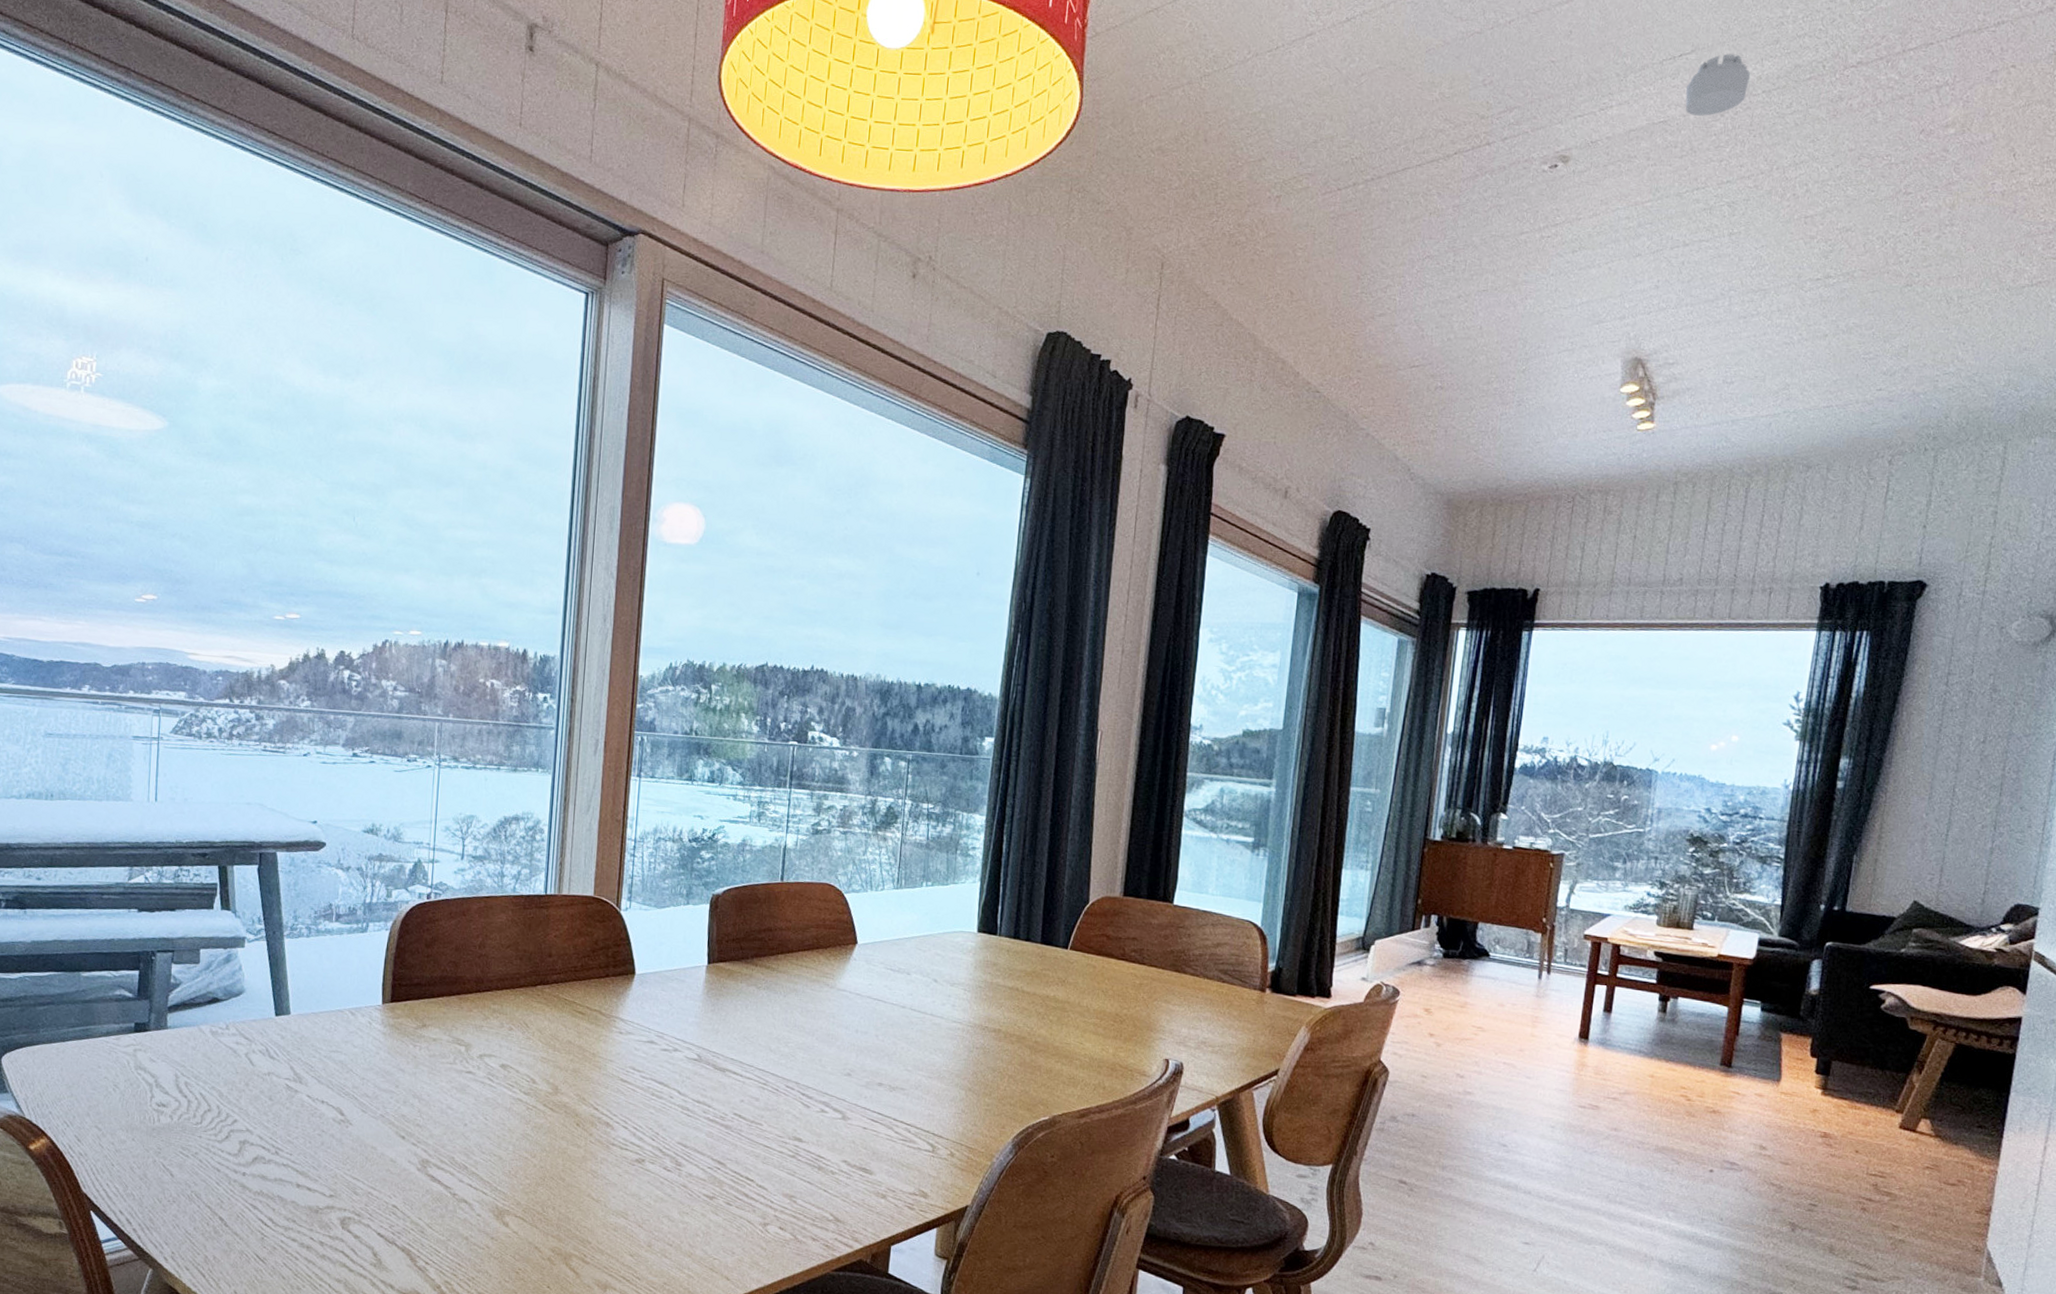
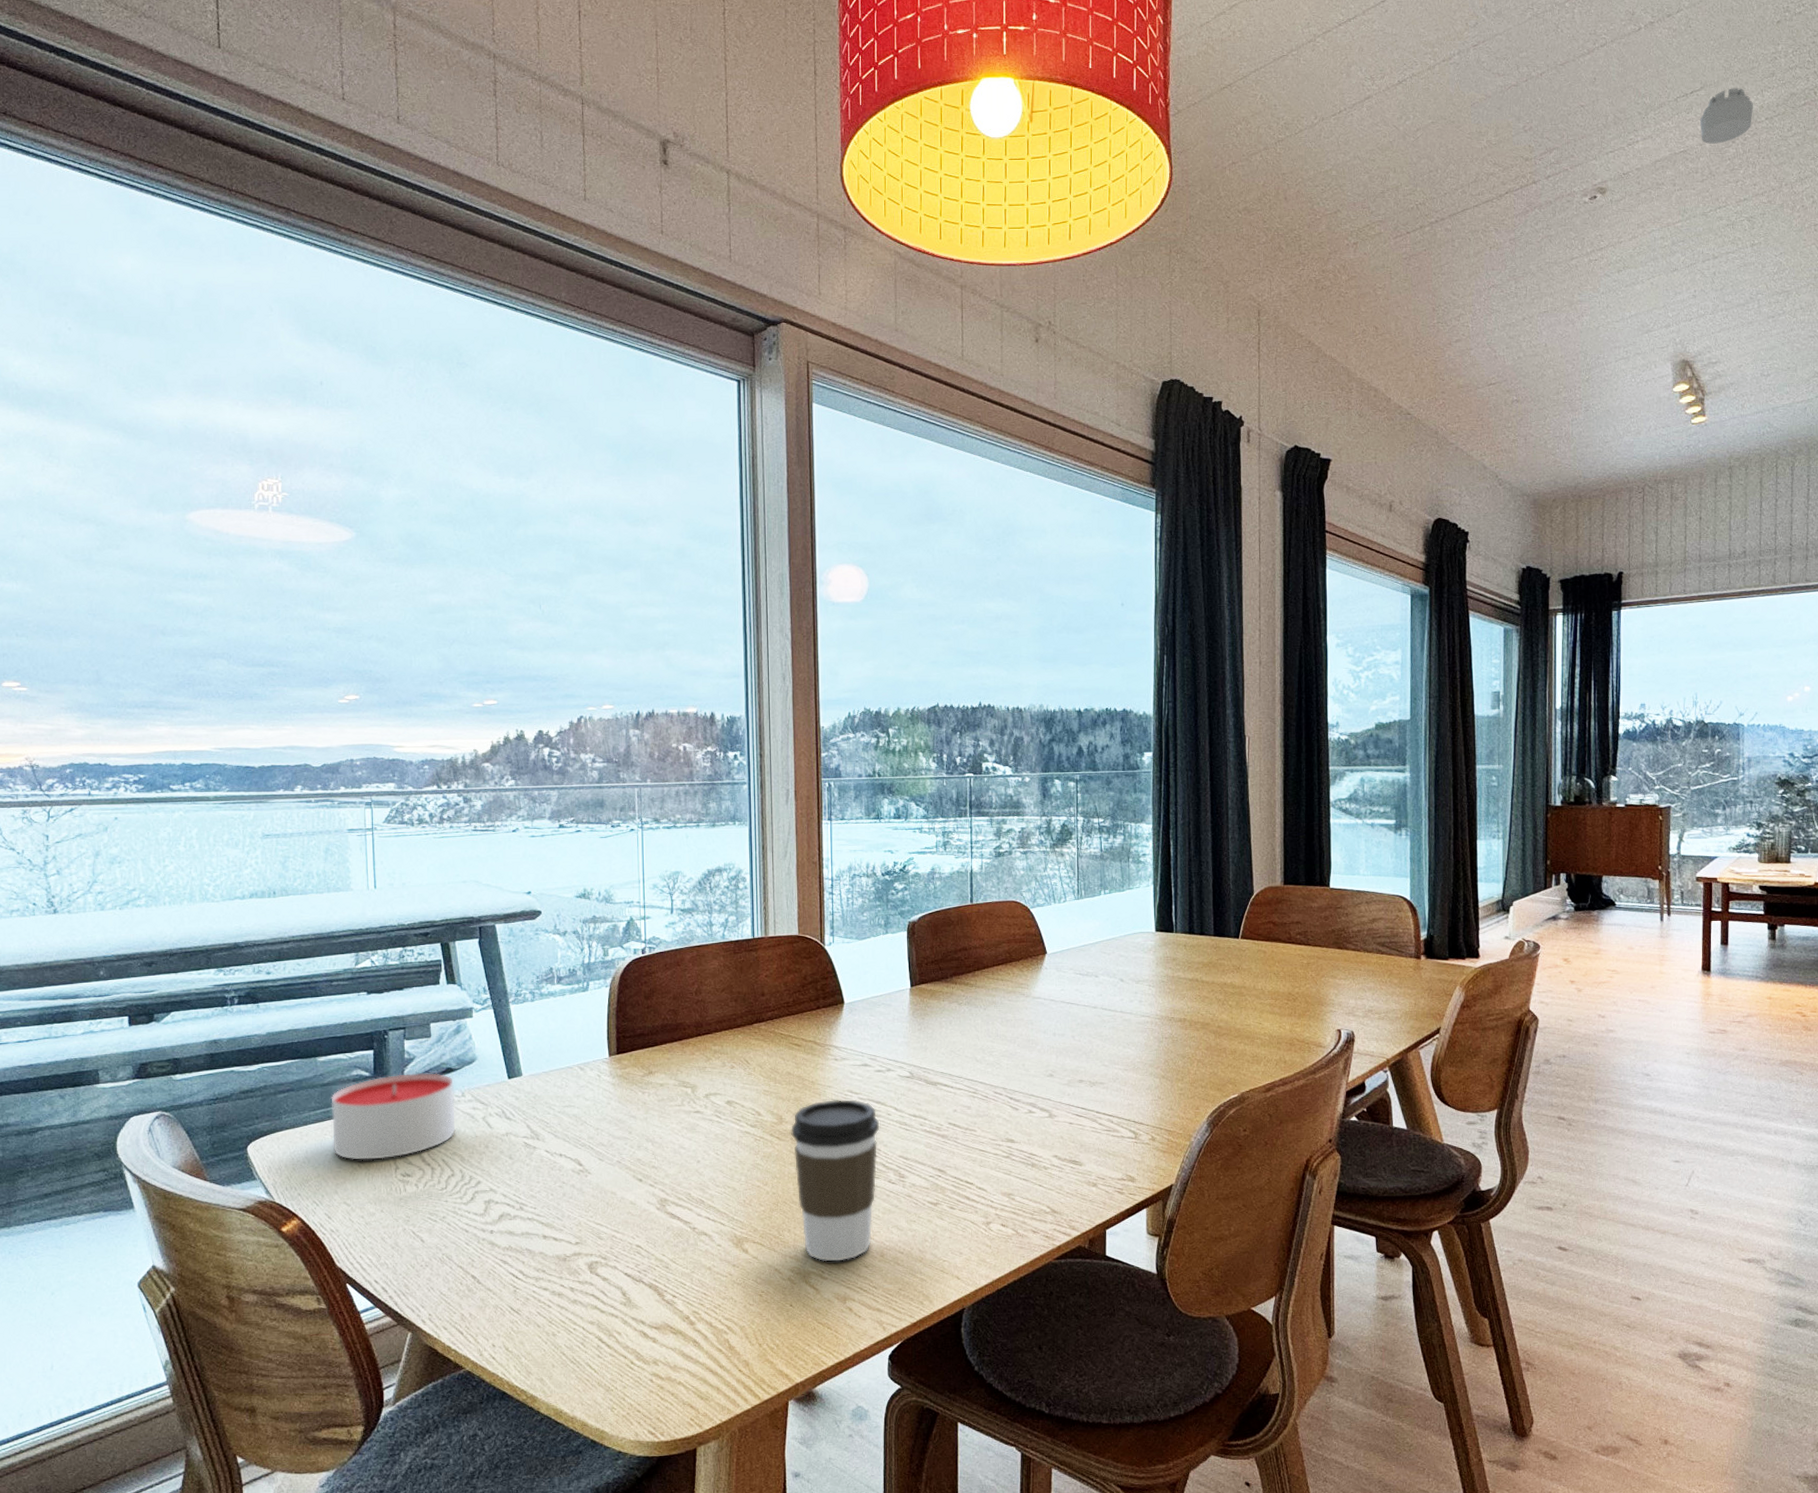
candle: none [88,998,219,1086] -> present [331,1073,456,1160]
coffee cup: none [566,1074,660,1247] -> present [791,1099,880,1262]

